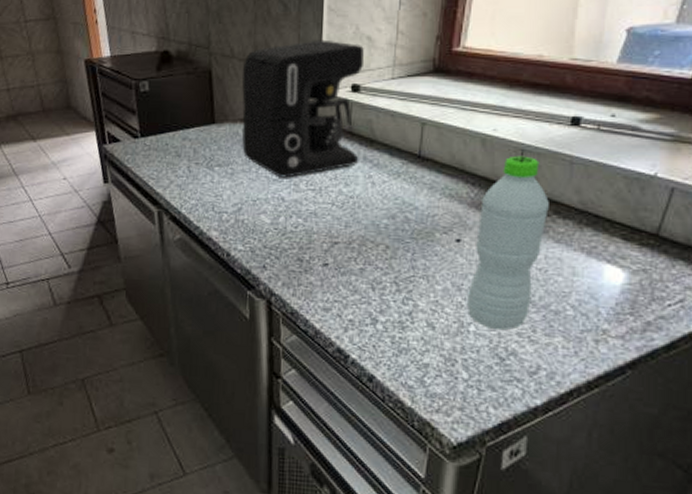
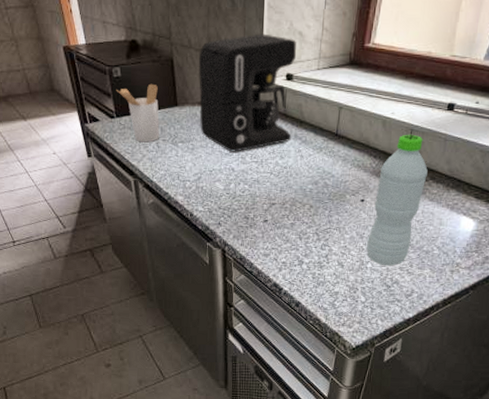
utensil holder: none [142,98,192,166] -> present [116,83,160,143]

